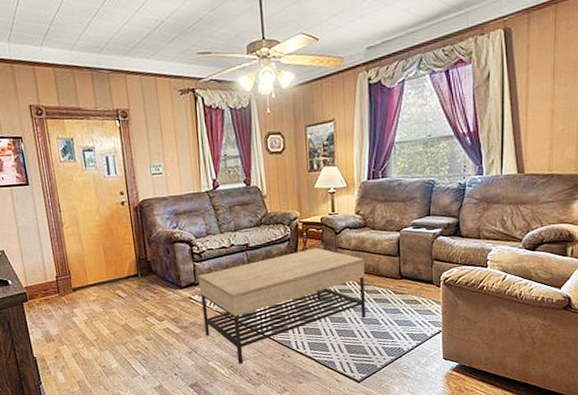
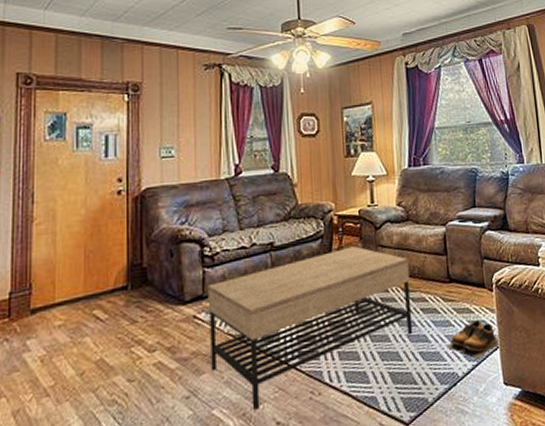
shoes: none [395,309,444,339] -> present [446,320,501,359]

